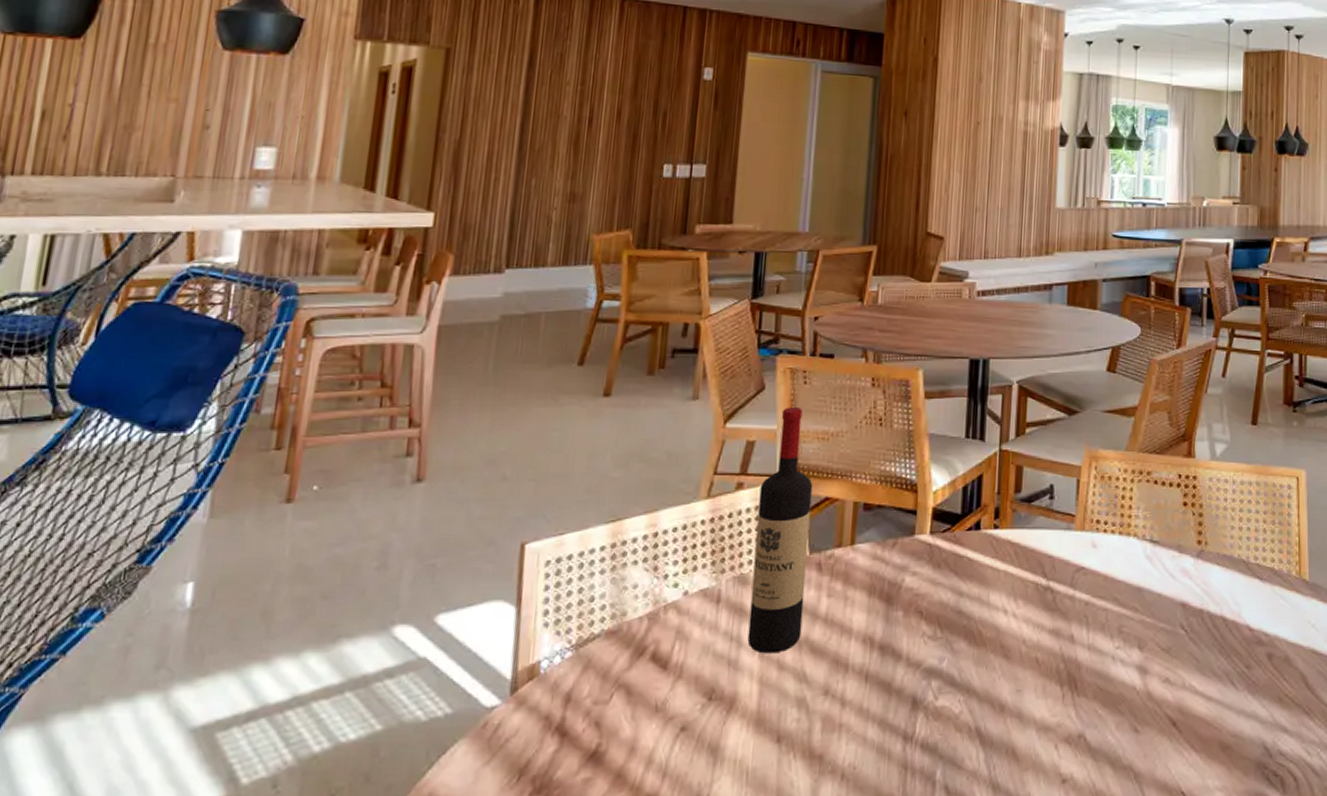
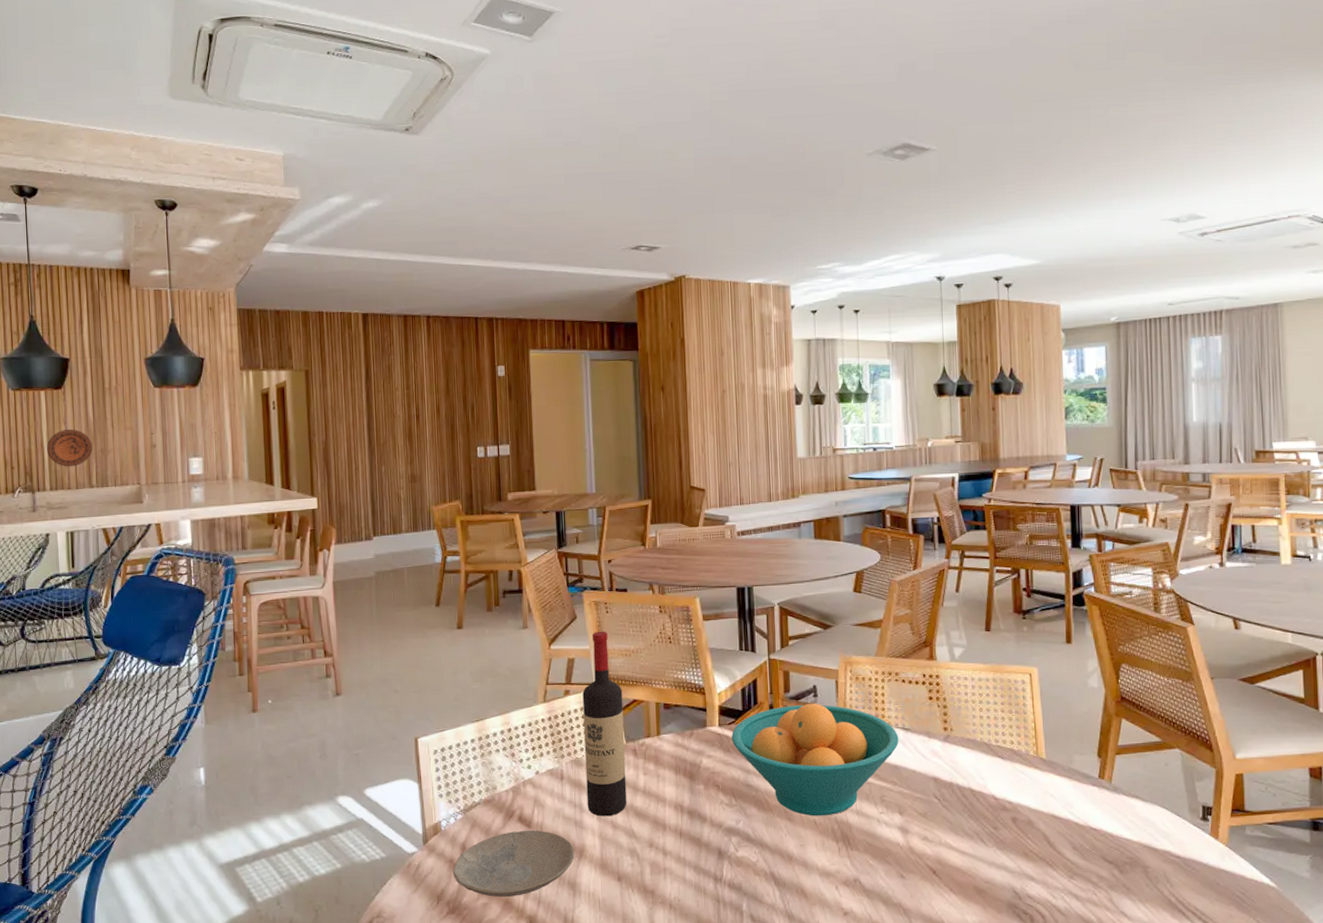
decorative plate: none [37,94,113,145] -> present [46,429,92,467]
plate: none [546,672,722,769] -> present [452,830,574,897]
fruit bowl: none [944,507,1145,653] -> present [732,703,899,816]

